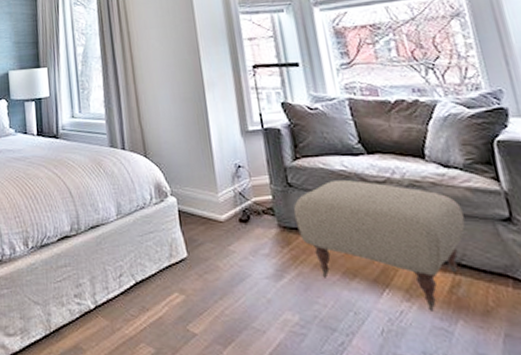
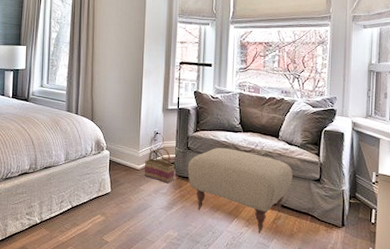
basket: none [228,187,278,240] -> present [144,148,175,184]

